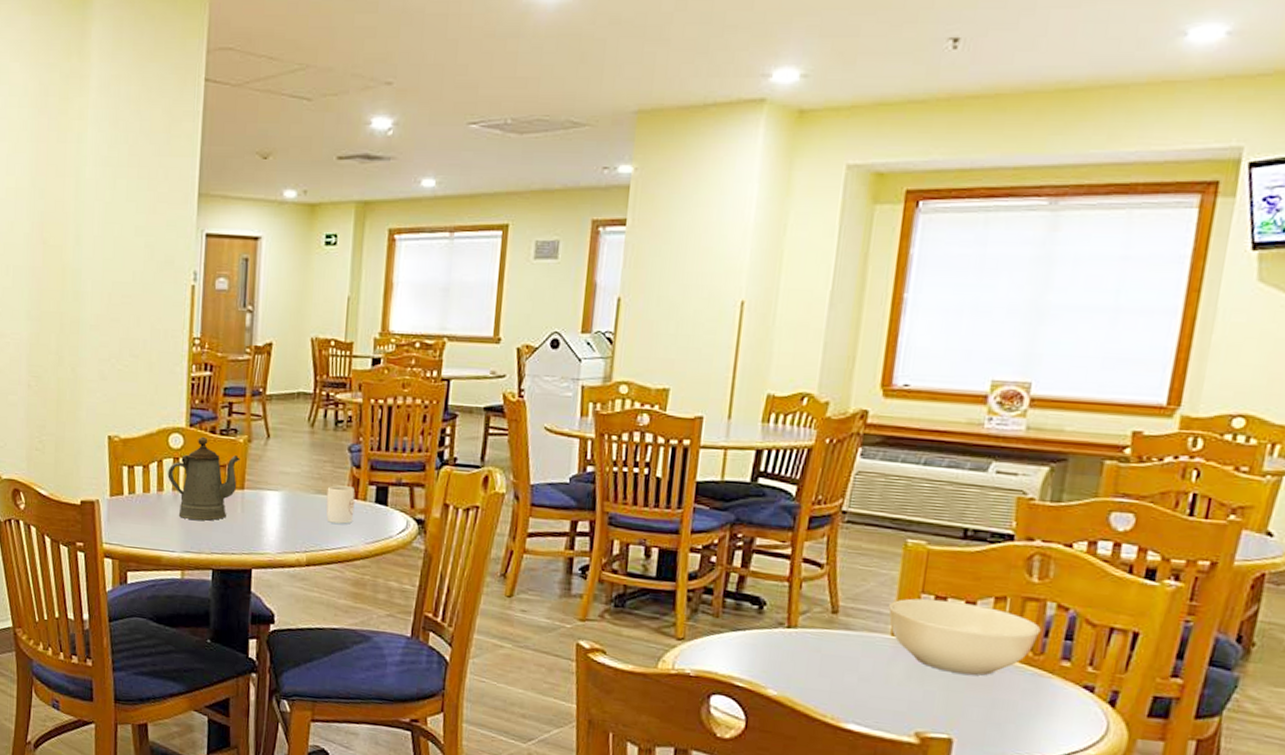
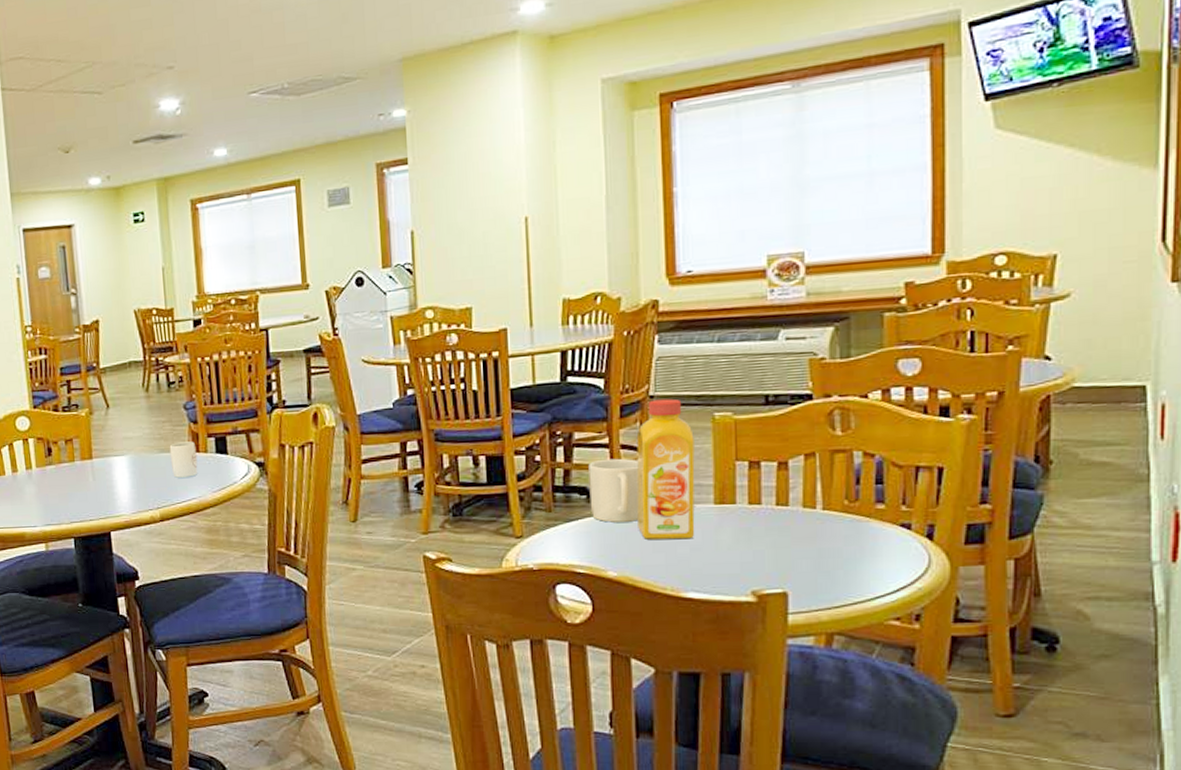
coffee pot: present [167,436,240,521] -> none [19,415,86,494]
mug: none [760,570,819,641] -> present [588,458,639,523]
juice bottle: none [807,515,882,668] -> present [636,398,695,540]
bowl: present [889,598,1041,676] -> none [708,463,852,530]

